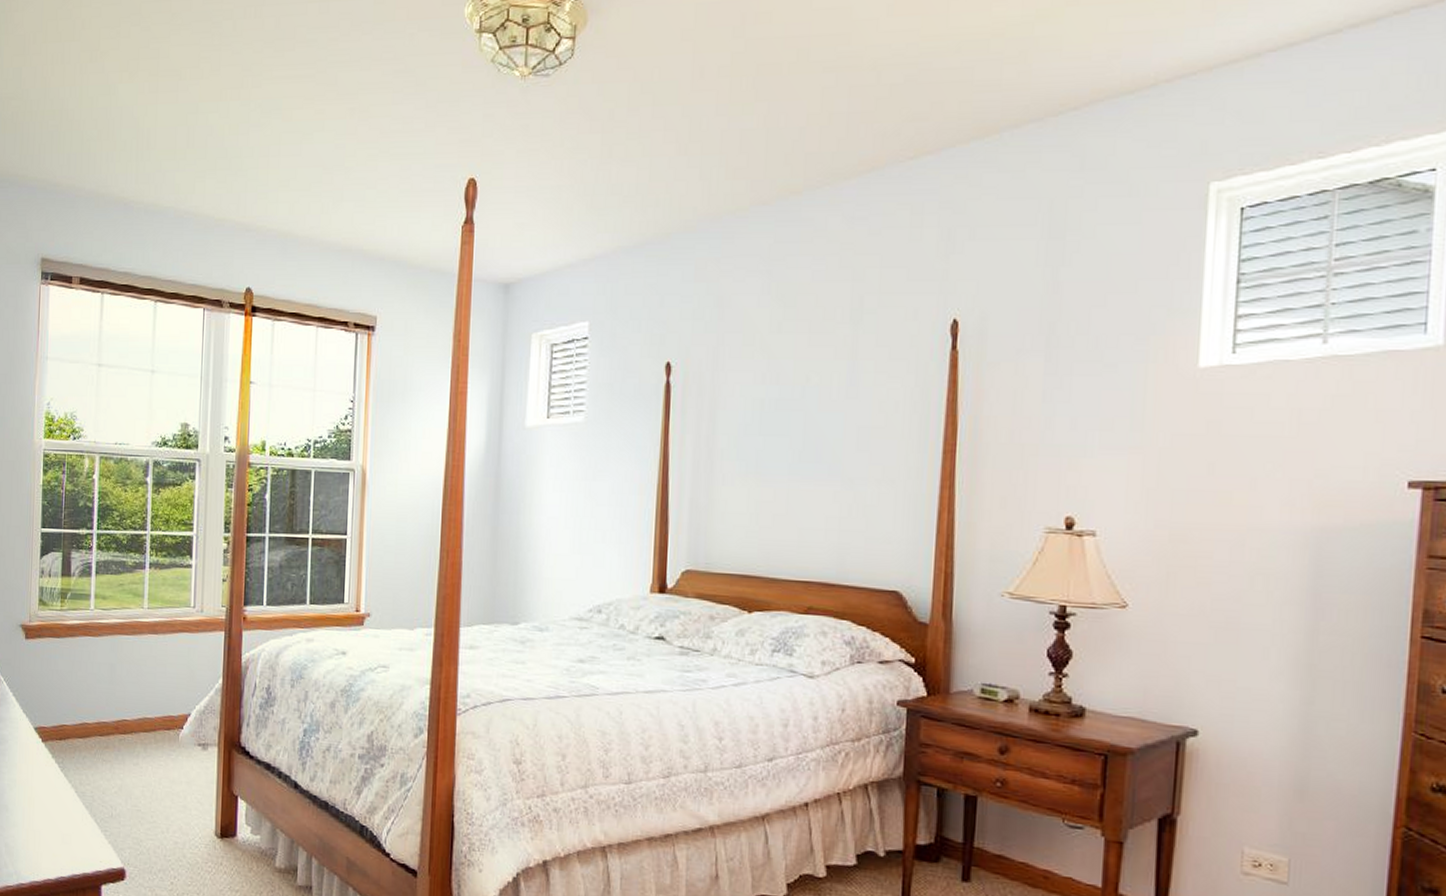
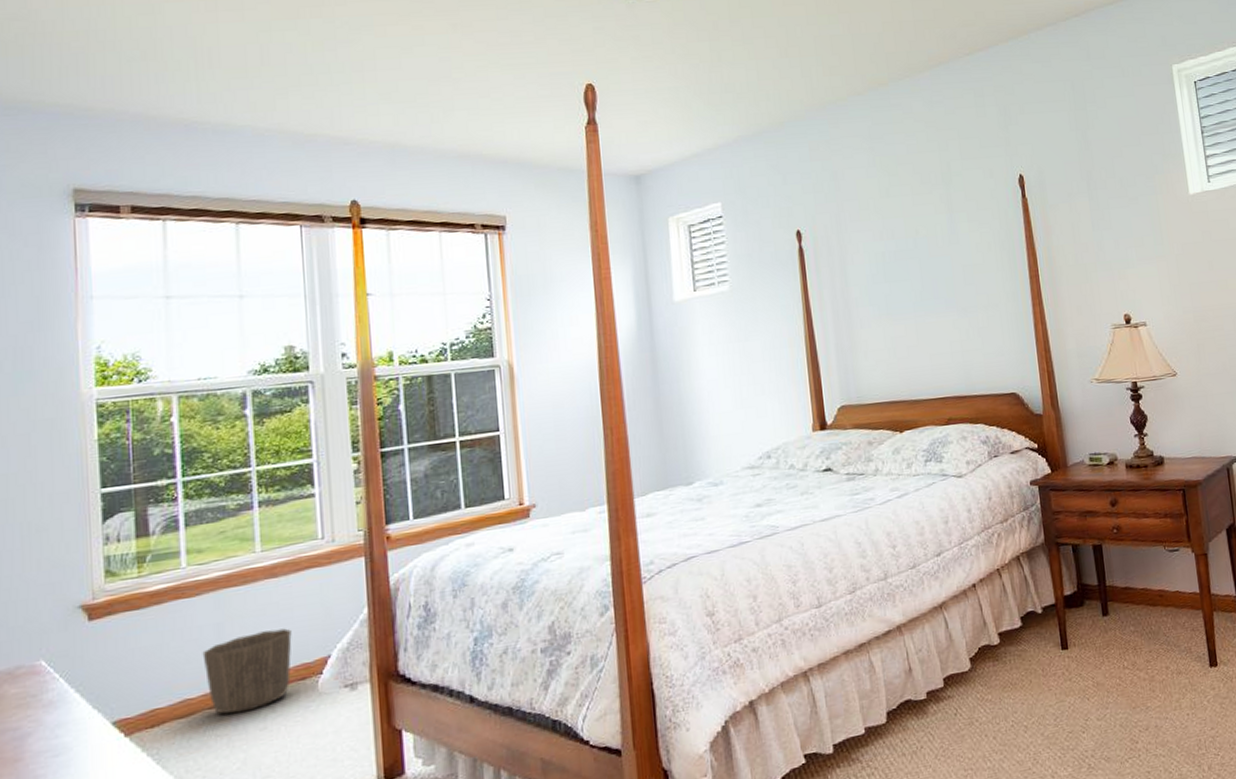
waste basket: none [99,679,164,746] -> present [202,628,292,714]

